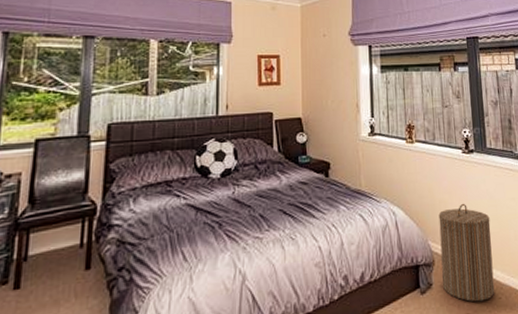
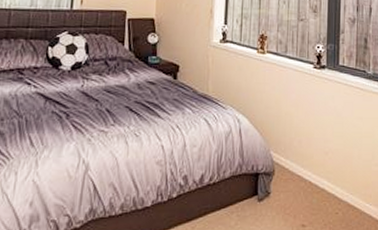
laundry hamper: present [438,203,495,302] -> none [280,117,335,215]

